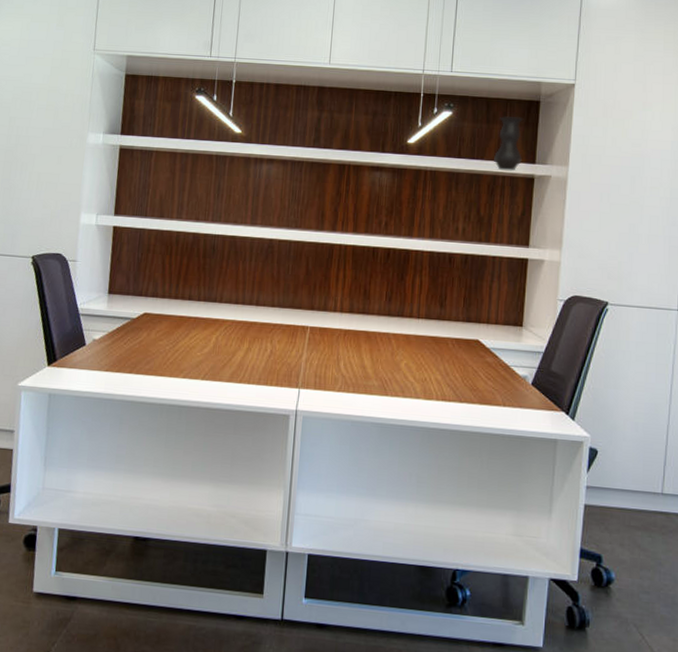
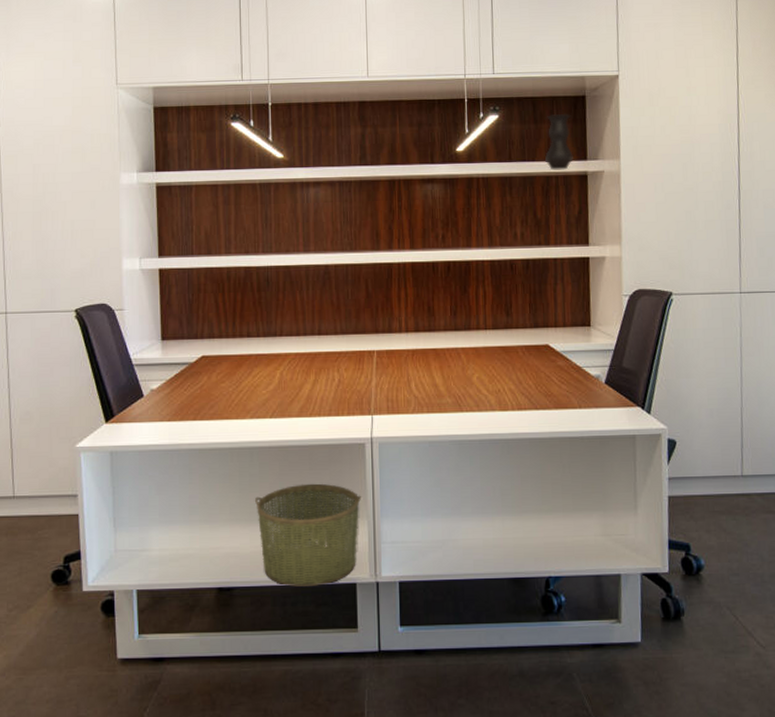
basket: none [179,447,281,548] -> present [255,484,362,588]

